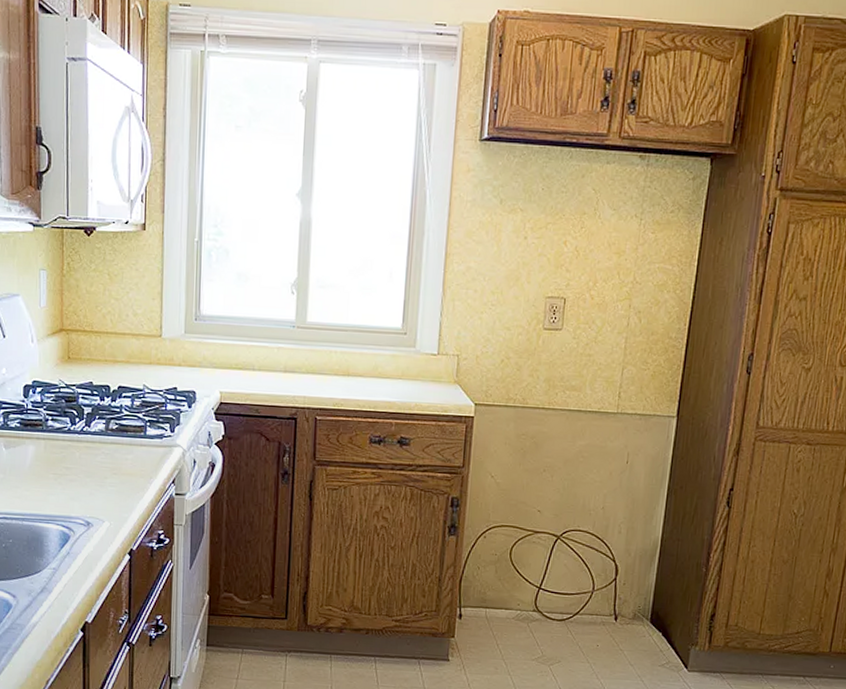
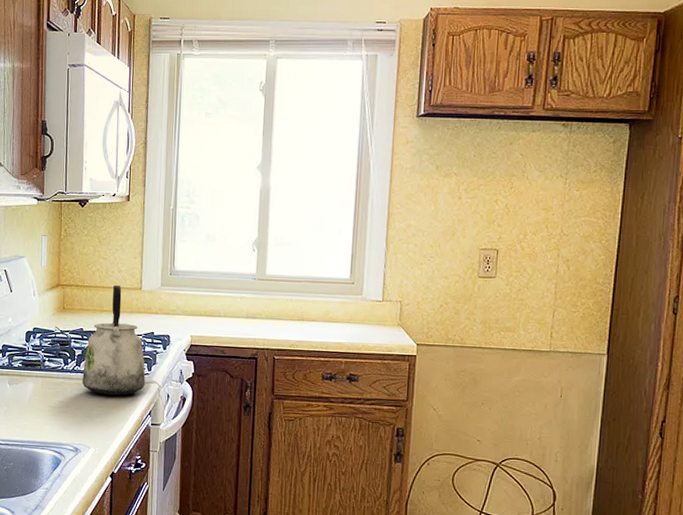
kettle: none [93,330,168,461] -> present [82,284,146,396]

